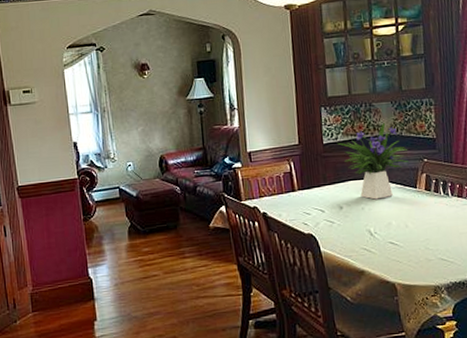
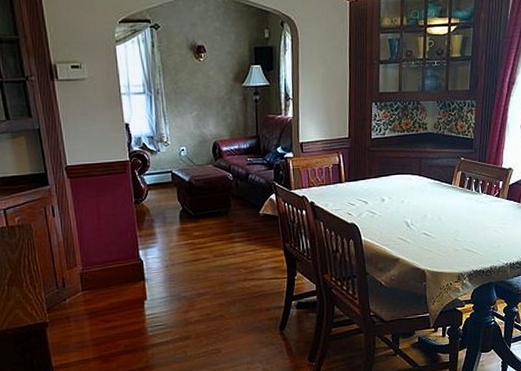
flower arrangement: present [338,123,410,200] -> none [385,121,448,194]

